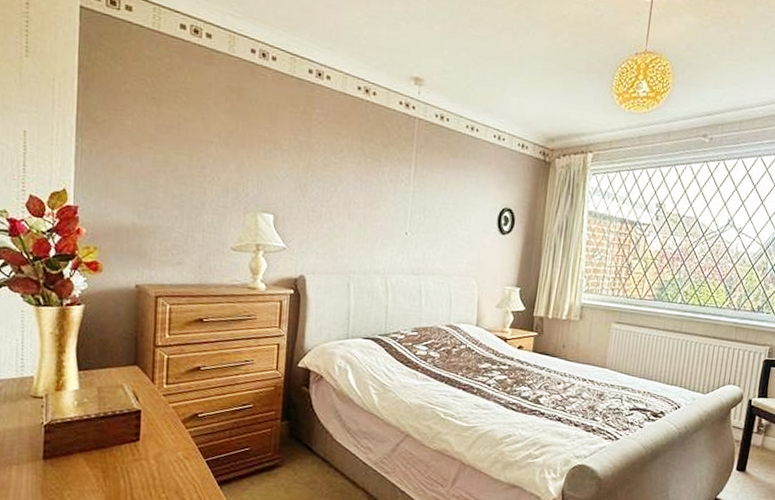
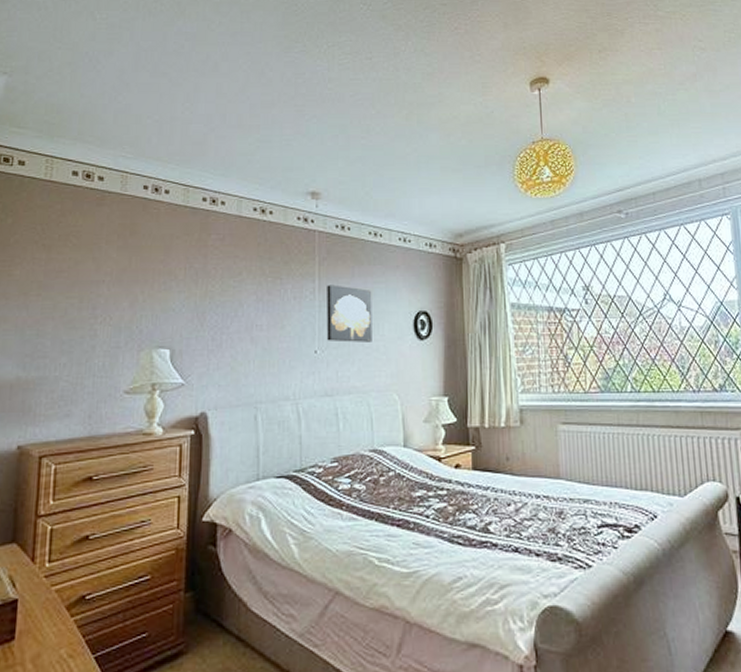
wall art: none [417,172,463,231] -> present [327,285,372,342]

